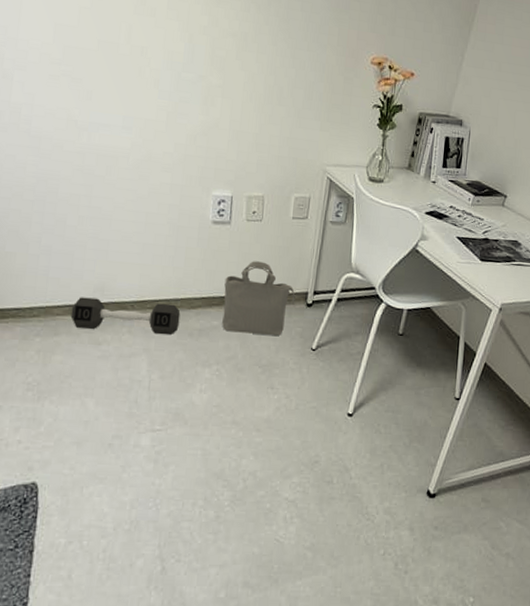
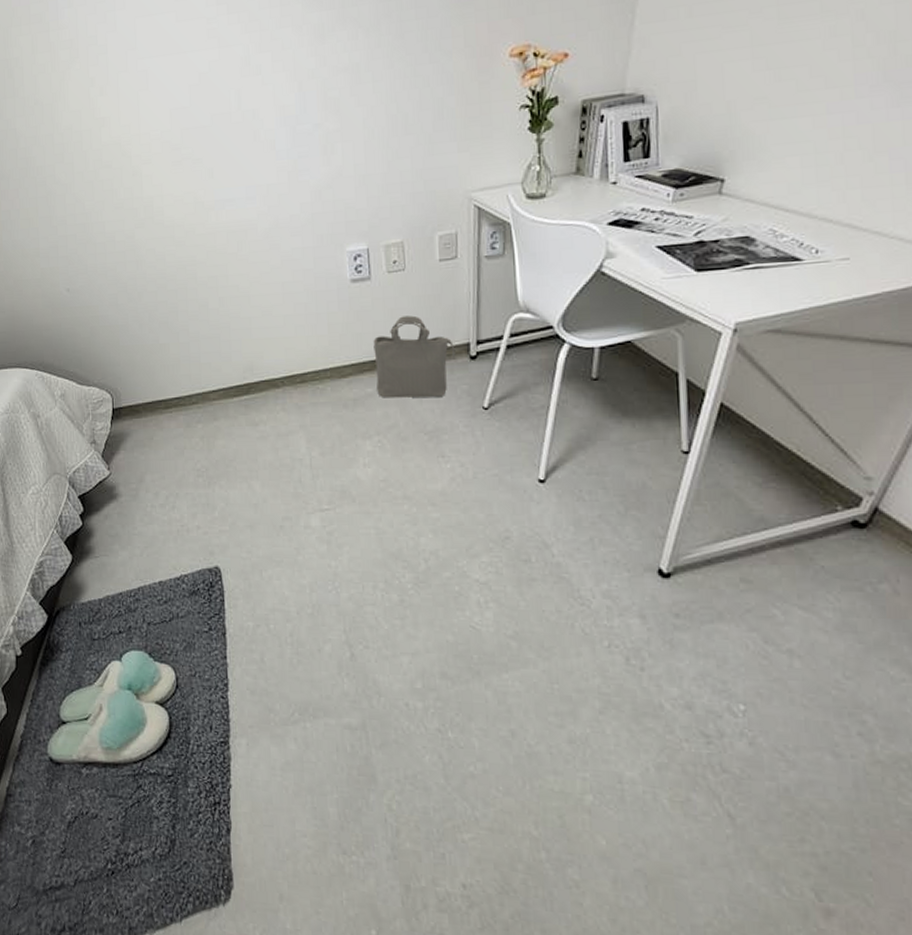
dumbbell: present [70,297,181,334] -> none [225,375,332,410]

